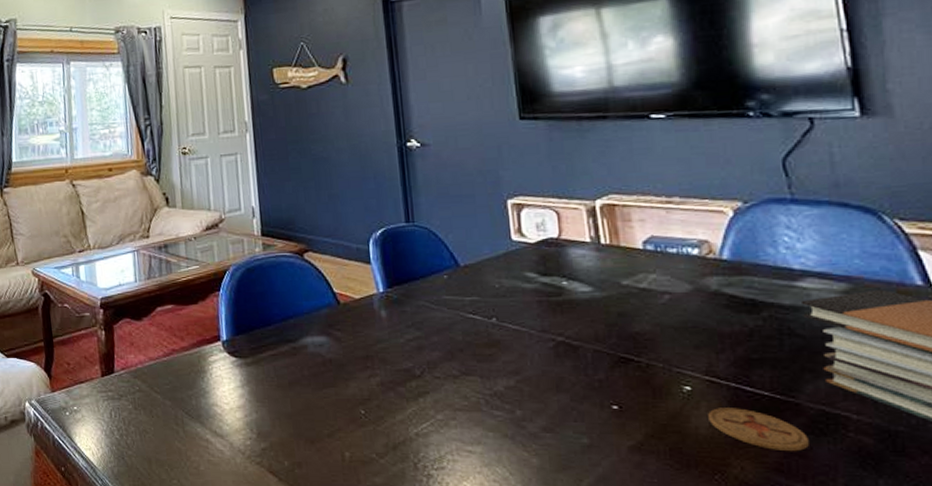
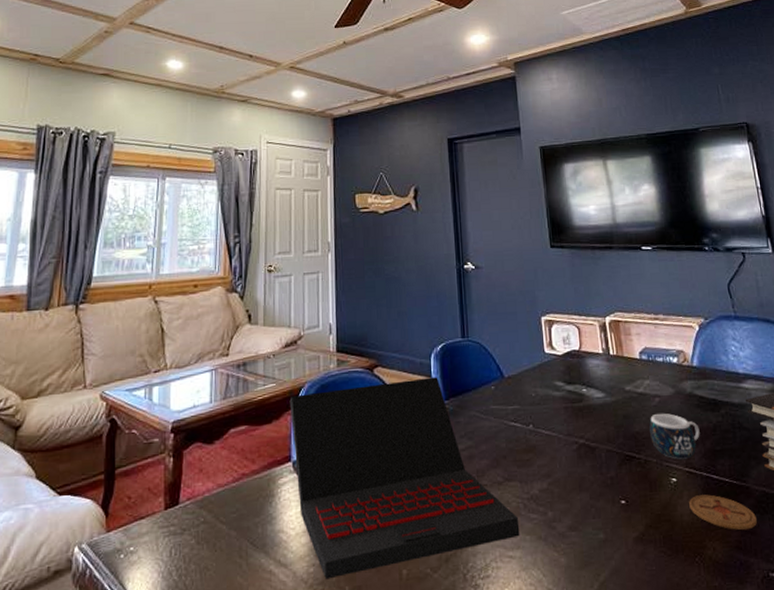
laptop: none [214,264,481,453] -> present [289,377,520,580]
mug: none [654,312,729,366] -> present [649,413,700,460]

